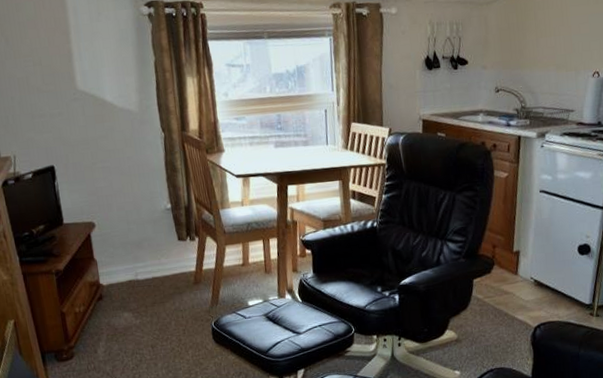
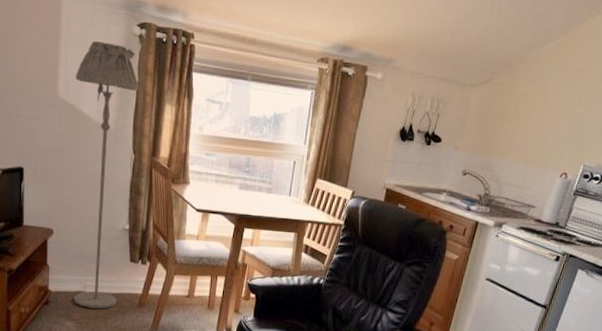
floor lamp: none [91,27,173,295] -> present [74,40,139,309]

